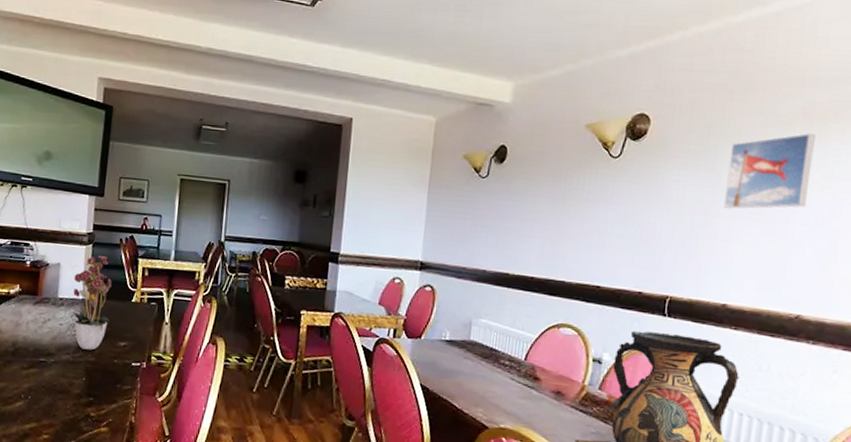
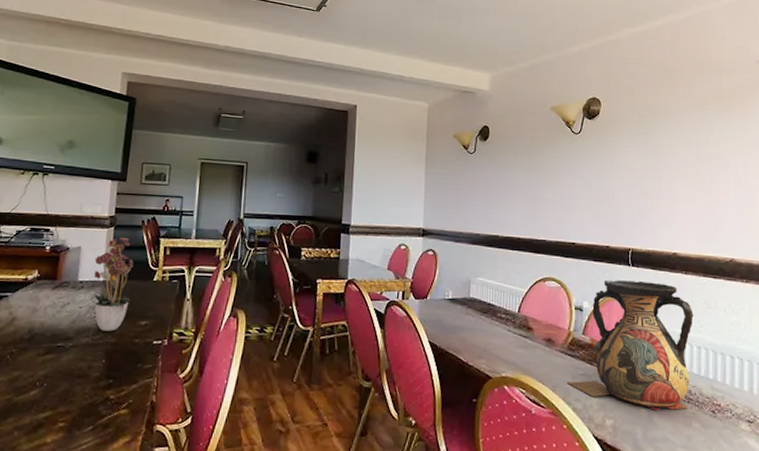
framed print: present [724,133,816,209] -> none [664,111,726,173]

